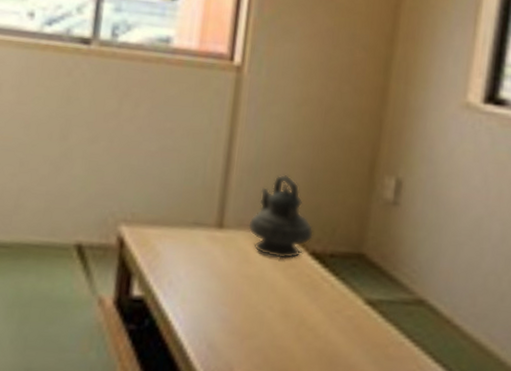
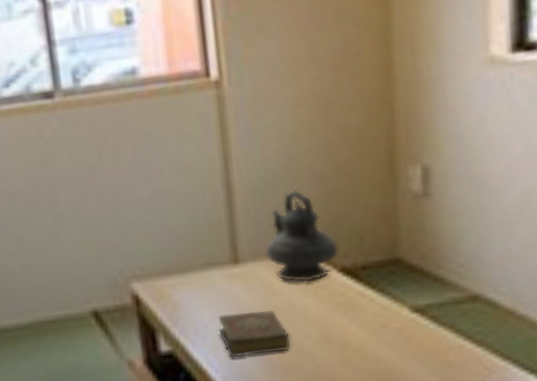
book: none [190,272,254,317] -> present [218,310,291,358]

